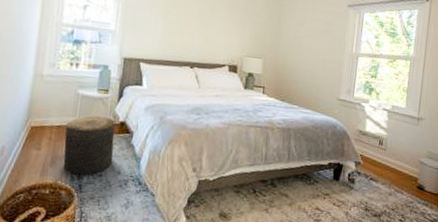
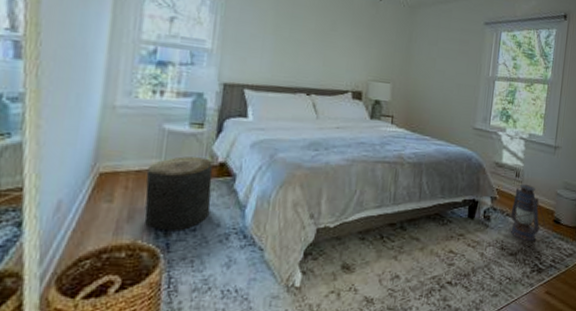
lantern: none [374,151,409,205] -> present [510,183,545,241]

